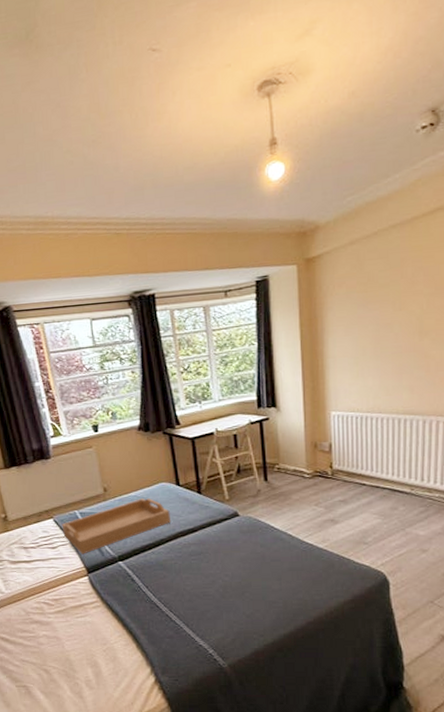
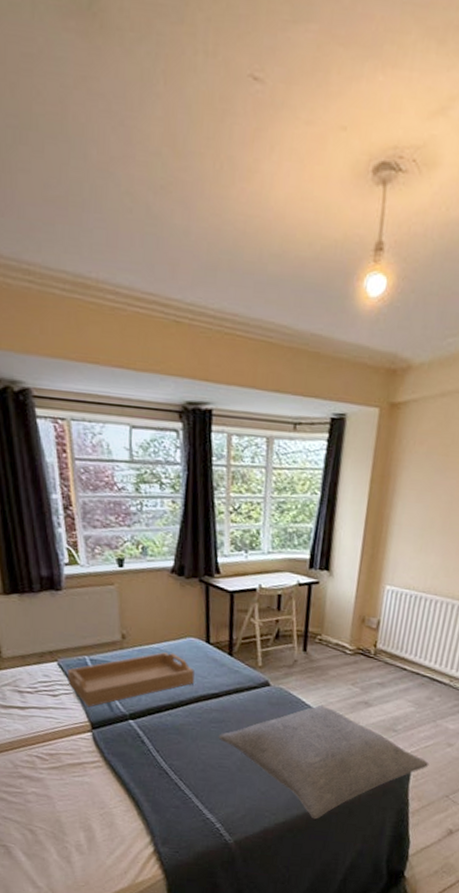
pillow: none [199,527,407,637] -> present [218,704,429,819]

